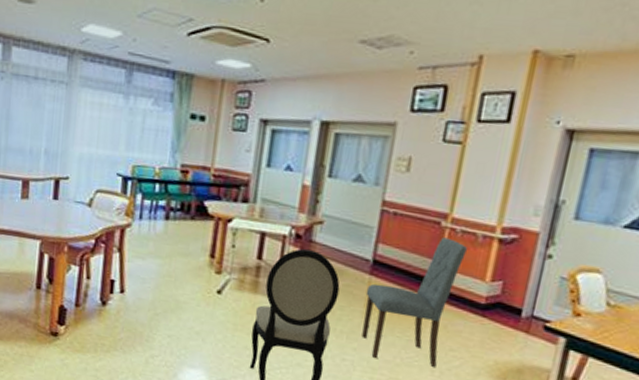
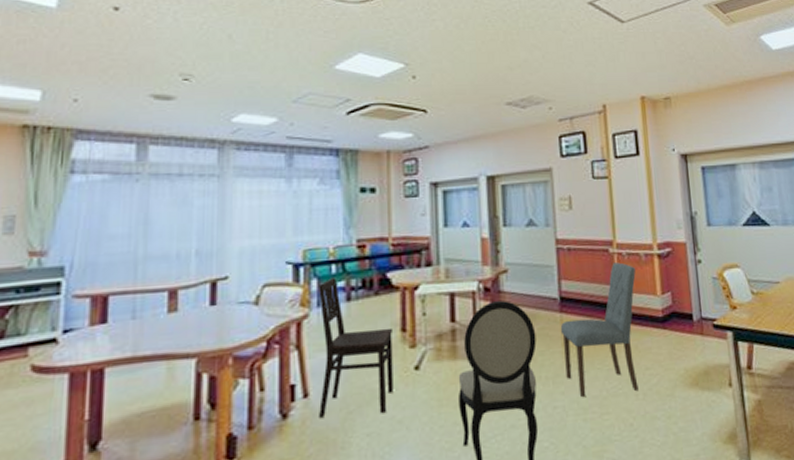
dining chair: none [131,195,203,323] -> present [317,277,394,418]

